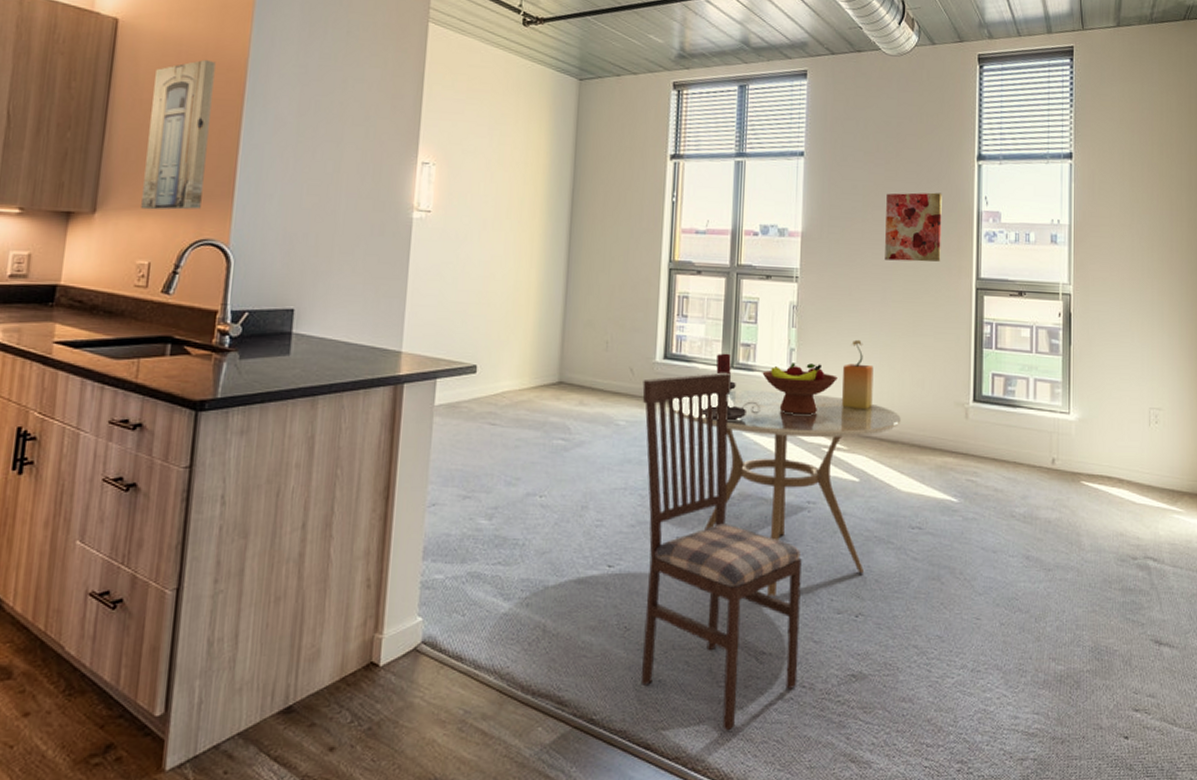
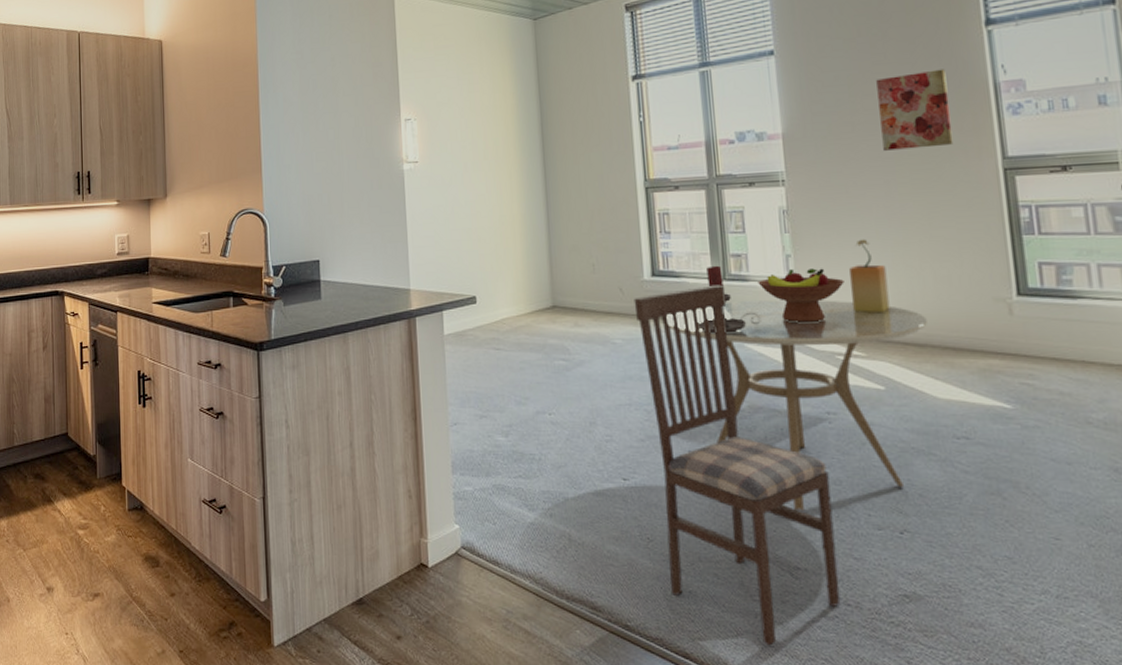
wall art: present [141,59,216,210] -> none [193,60,239,191]

